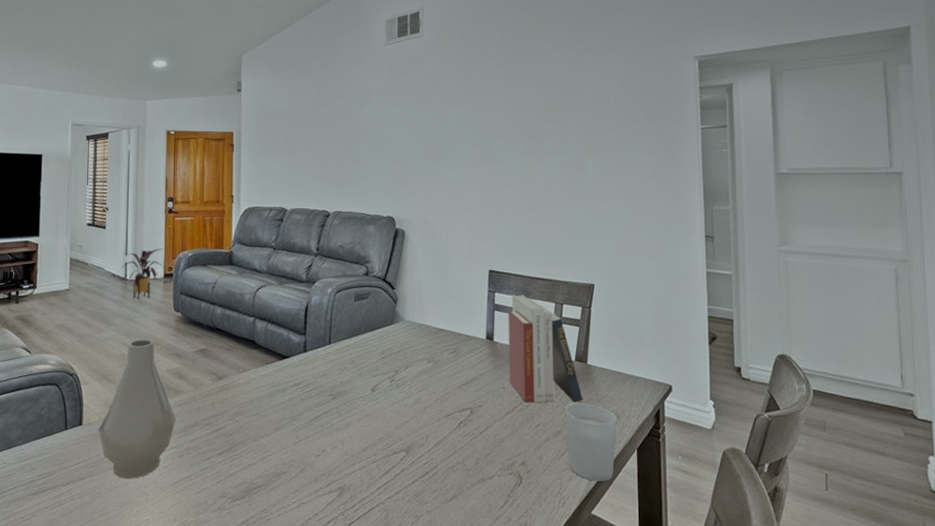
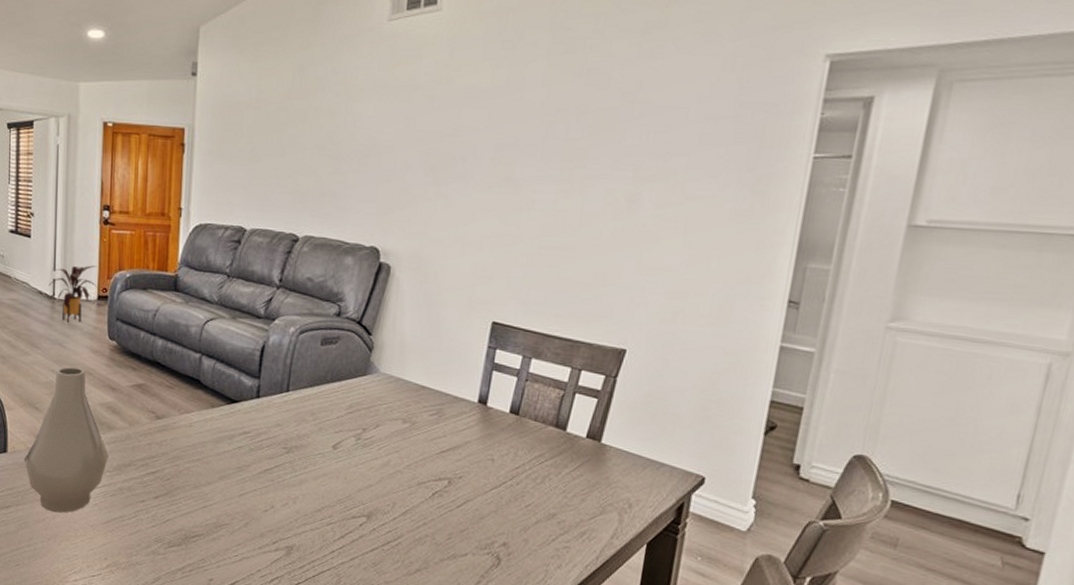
books: present [508,295,583,403] -> none [499,353,589,485]
candle holder: present [564,403,617,482] -> none [559,484,628,575]

